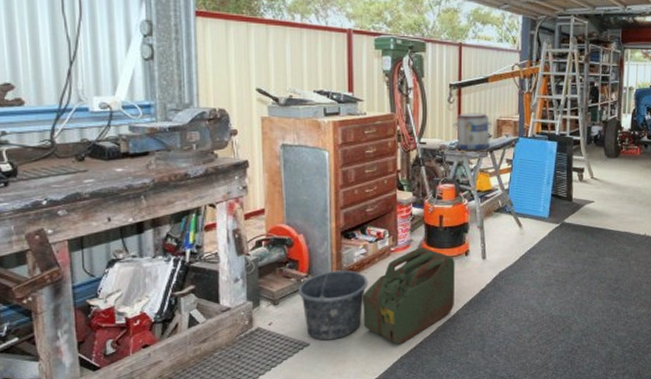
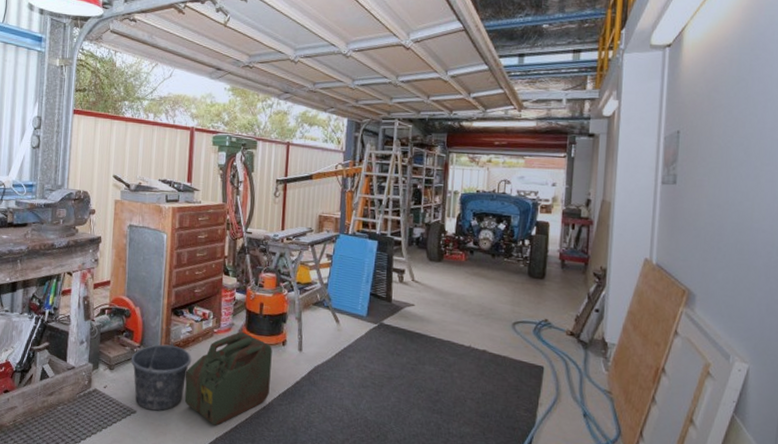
paint can: present [453,113,492,151] -> none [277,207,315,244]

